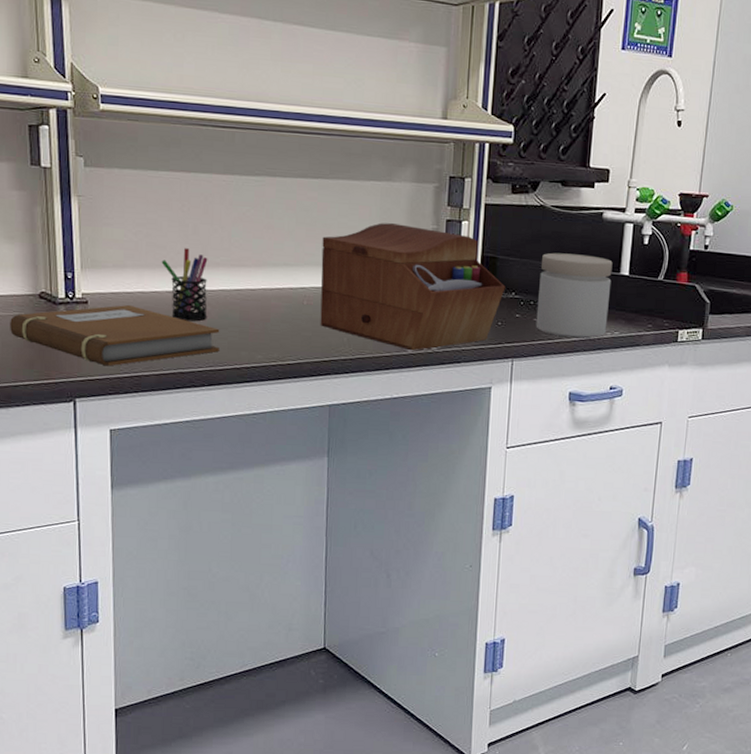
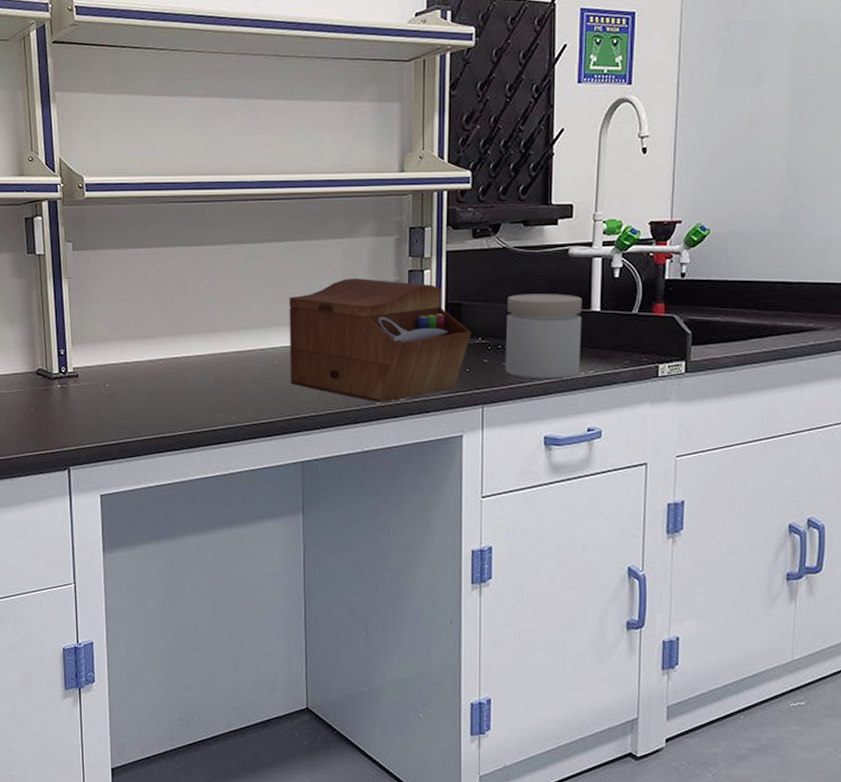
notebook: present [10,305,220,366] -> none [12,376,197,435]
pen holder: present [161,248,208,321] -> none [142,318,185,387]

